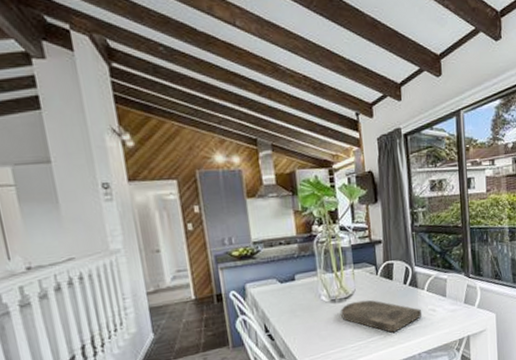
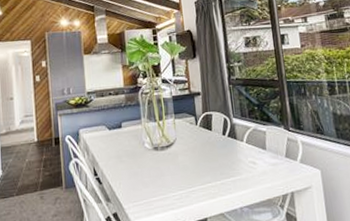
cutting board: present [341,300,423,333] -> none [163,149,243,184]

